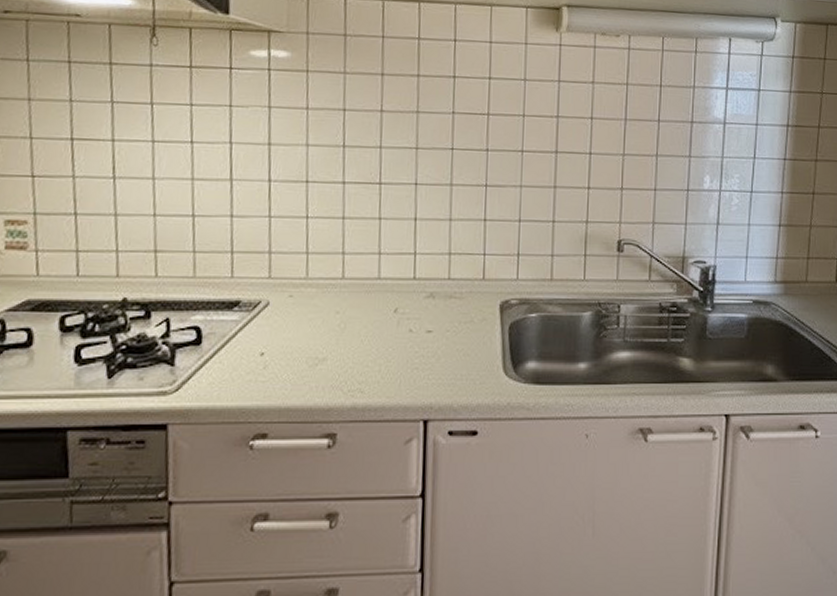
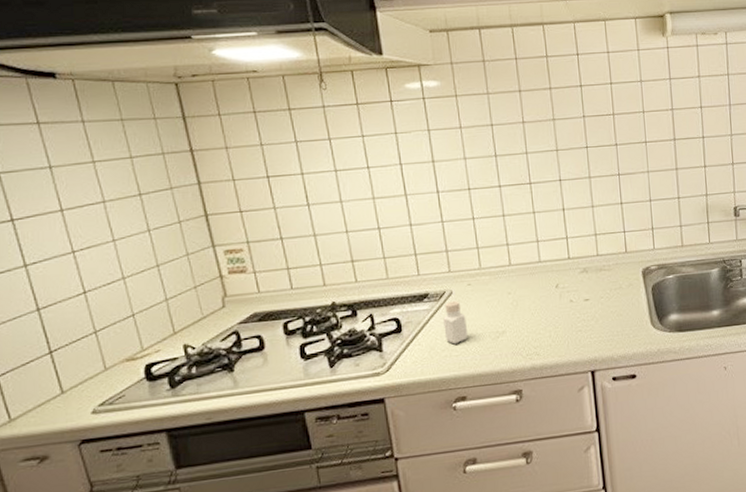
pepper shaker: none [252,314,282,367] -> present [443,301,469,344]

